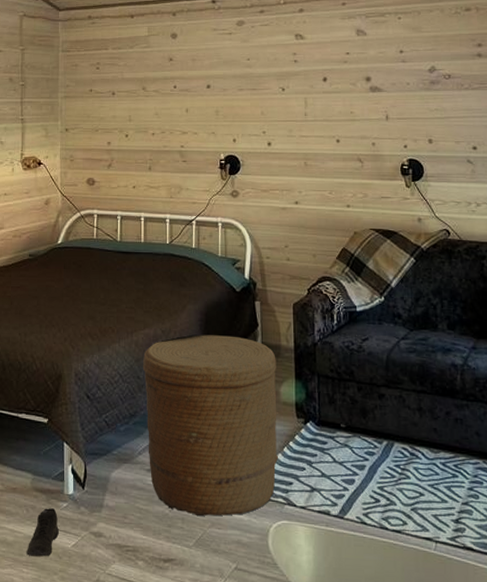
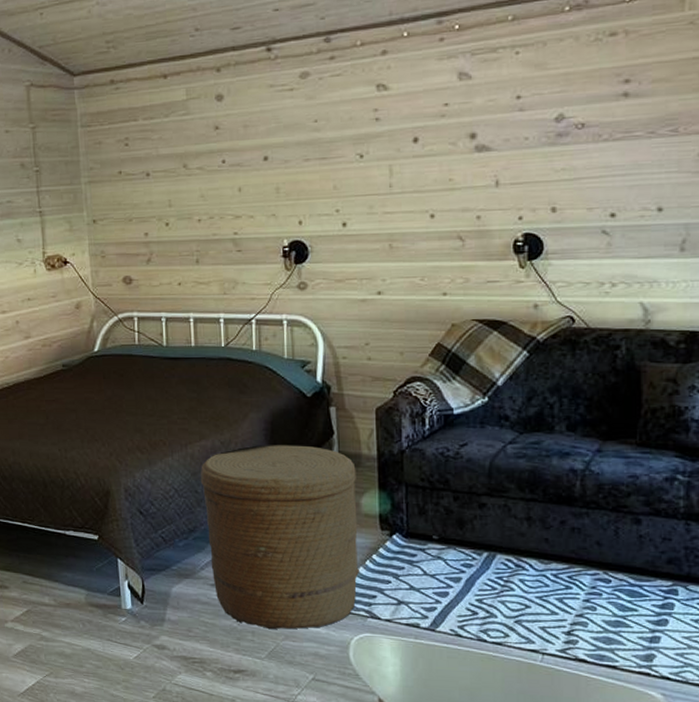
athletic shoe: present [26,508,59,557] -> none [86,622,119,668]

